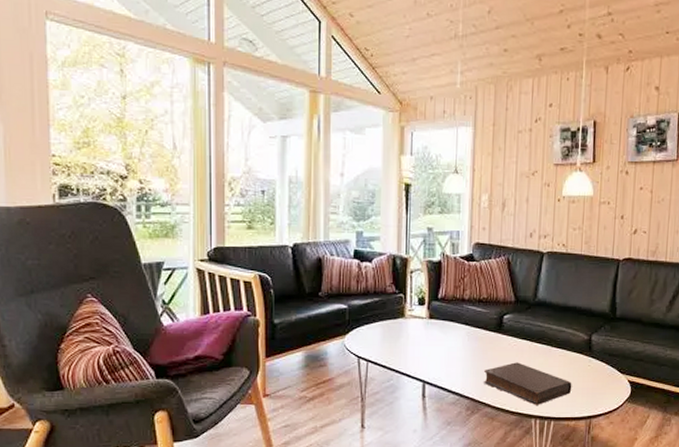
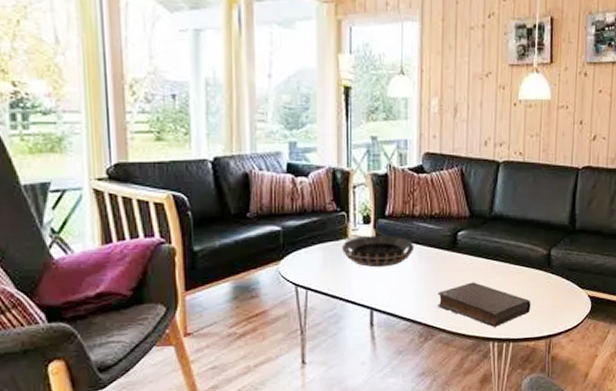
decorative bowl: none [399,316,464,345] -> present [342,236,415,268]

